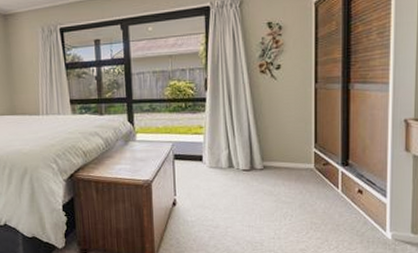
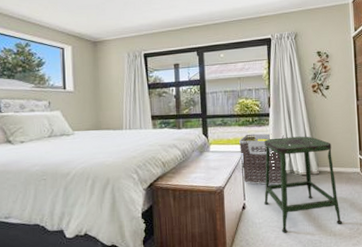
clothes hamper: none [170,121,223,181] -> present [239,133,284,185]
stool: none [197,125,289,233] -> present [263,136,342,233]

